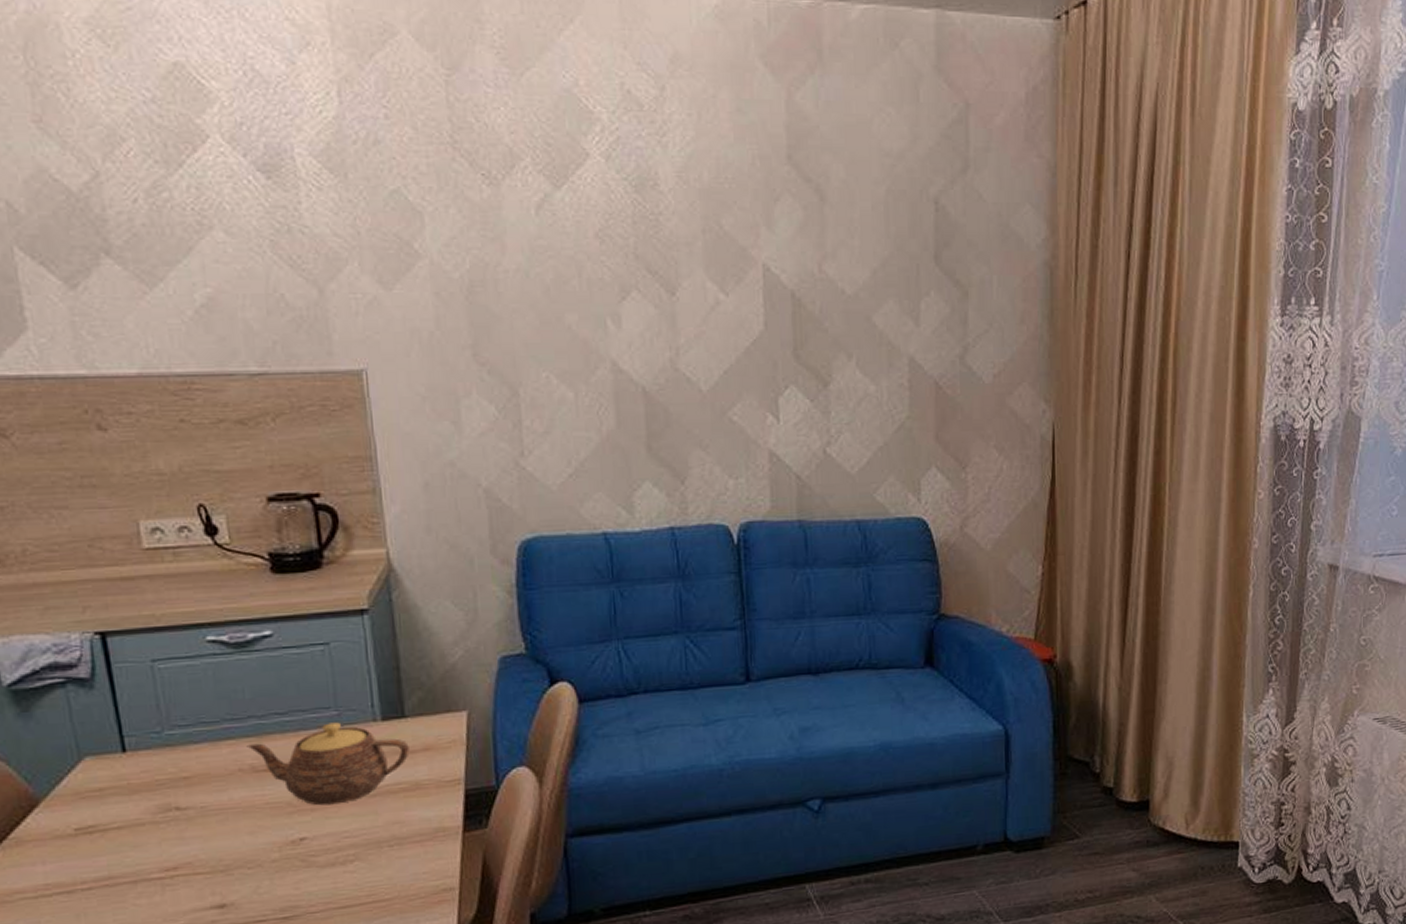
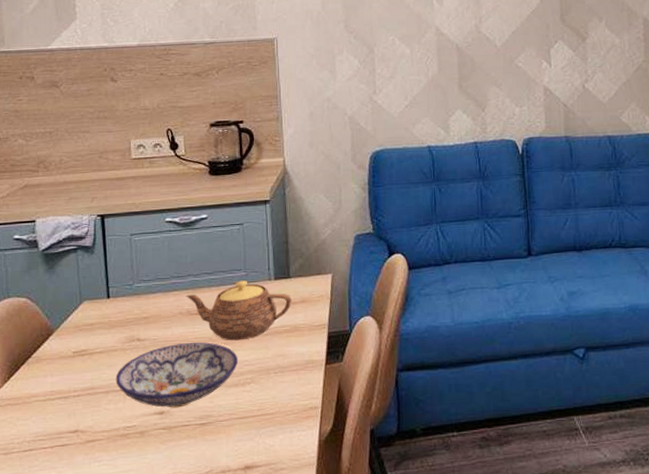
bowl: none [145,808,334,899] -> present [115,342,239,408]

